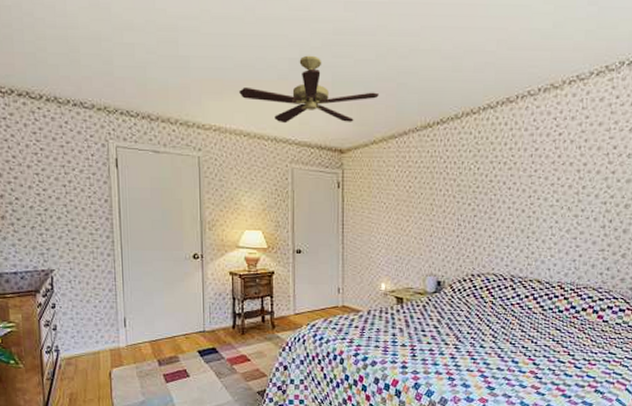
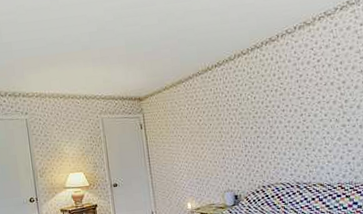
ceiling fan: present [239,55,379,124] -> none [53,27,164,84]

